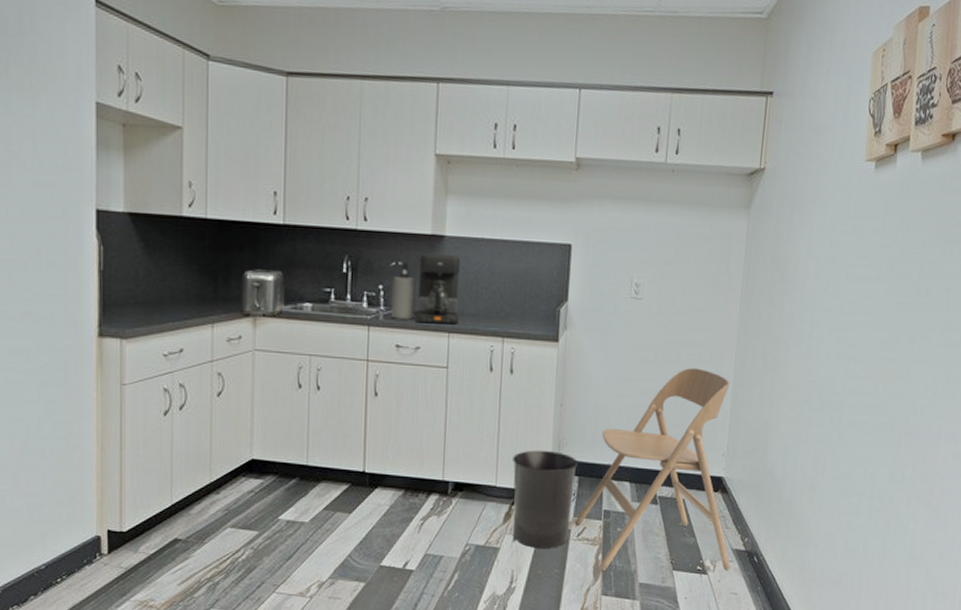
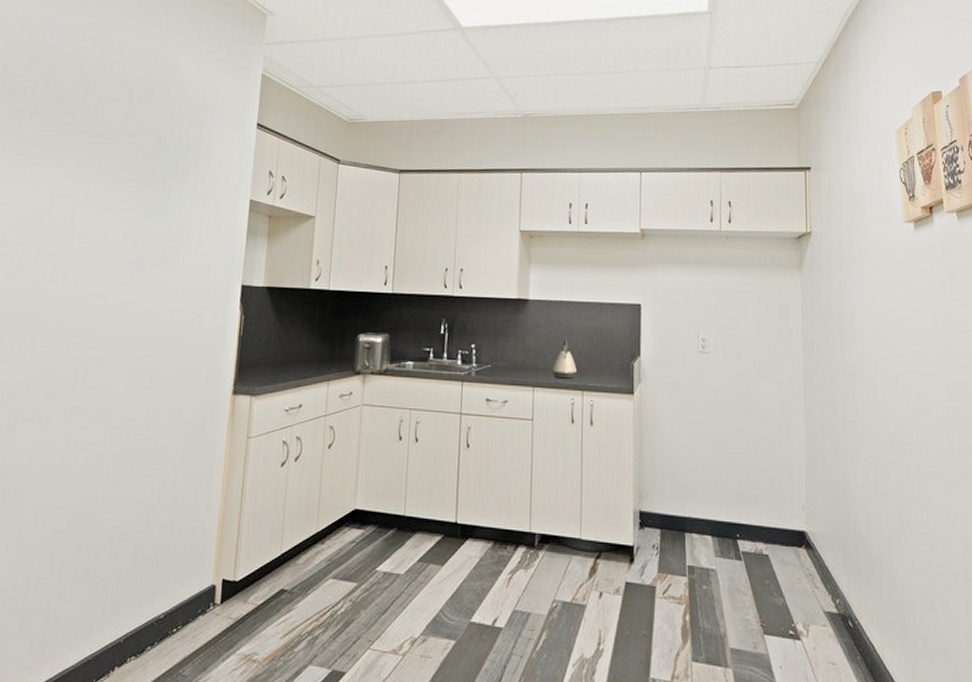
soap dispenser: present [391,261,416,320] -> none [482,323,504,375]
coffee maker: present [416,252,460,325] -> none [504,315,543,379]
kettle: none [470,280,499,325] -> present [552,338,578,379]
waste bin: present [512,450,578,548] -> none [596,501,658,607]
folding chair: present [574,368,731,571] -> none [659,419,824,637]

